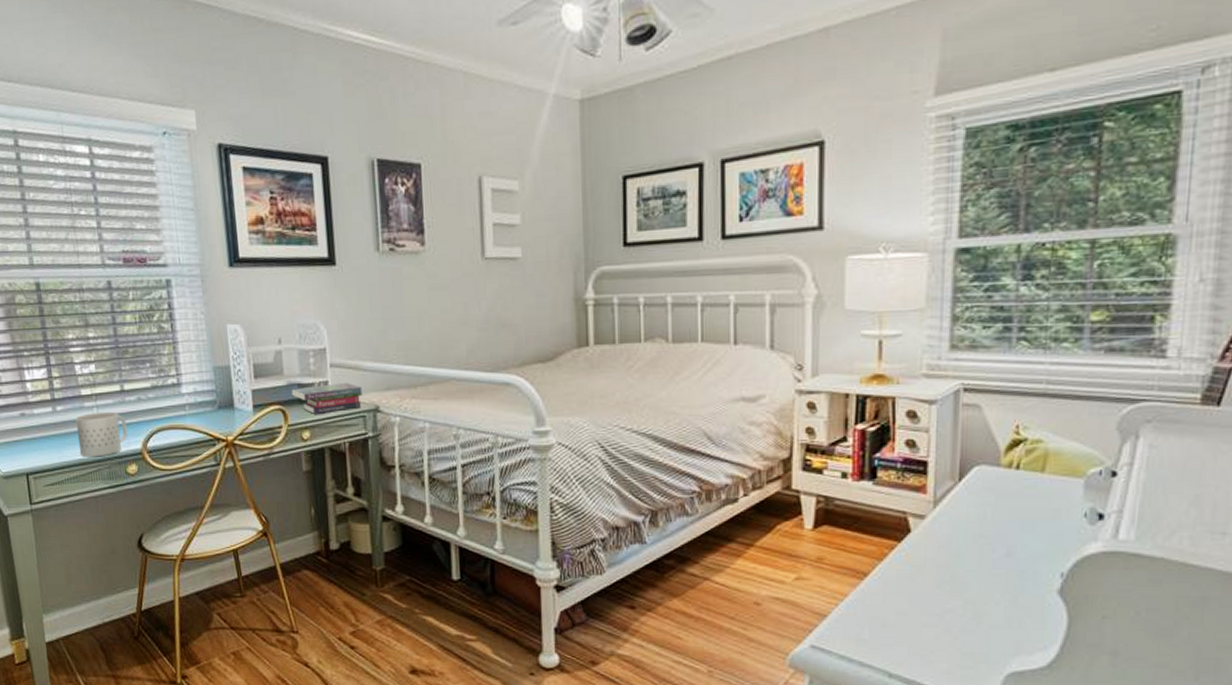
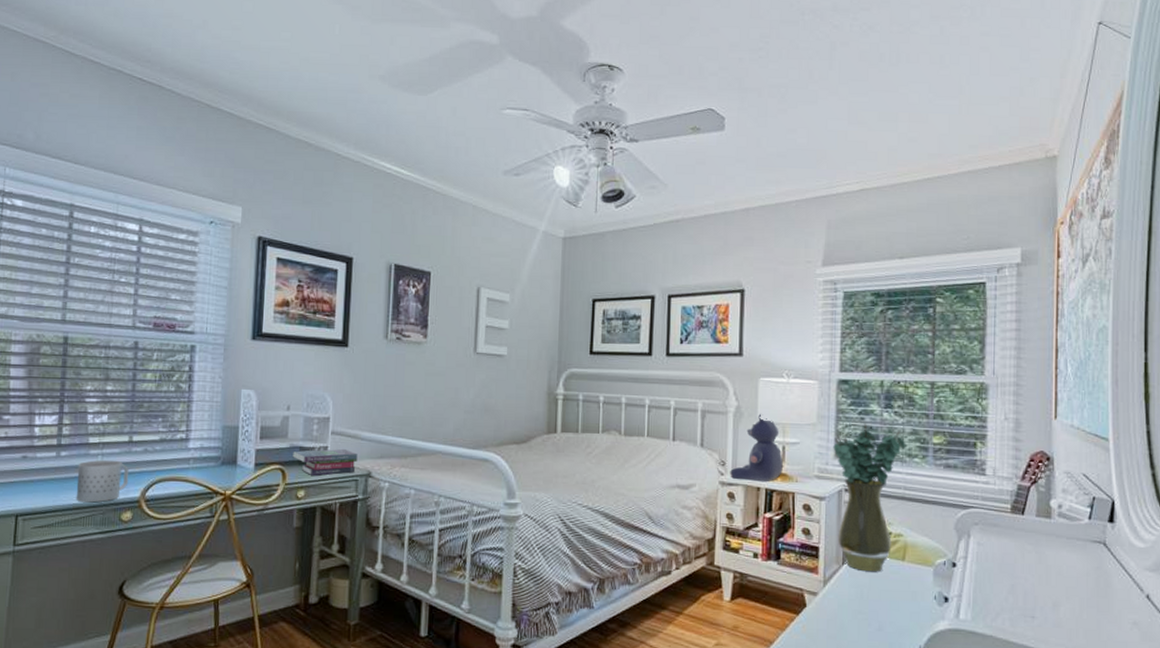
teddy bear: none [809,301,879,387] -> present [730,413,783,482]
vase: none [948,303,1052,488] -> present [833,423,906,572]

